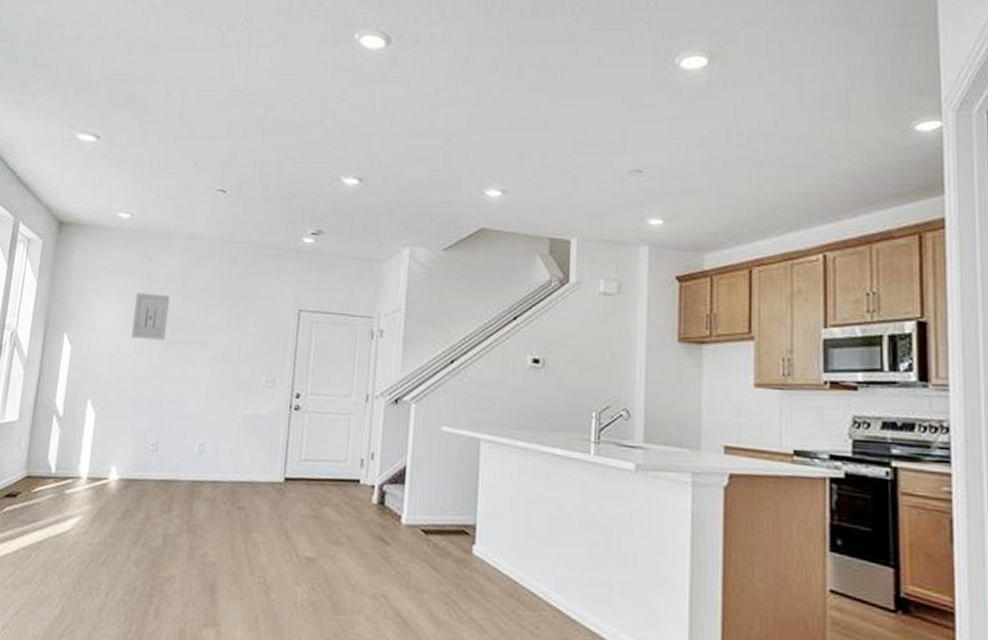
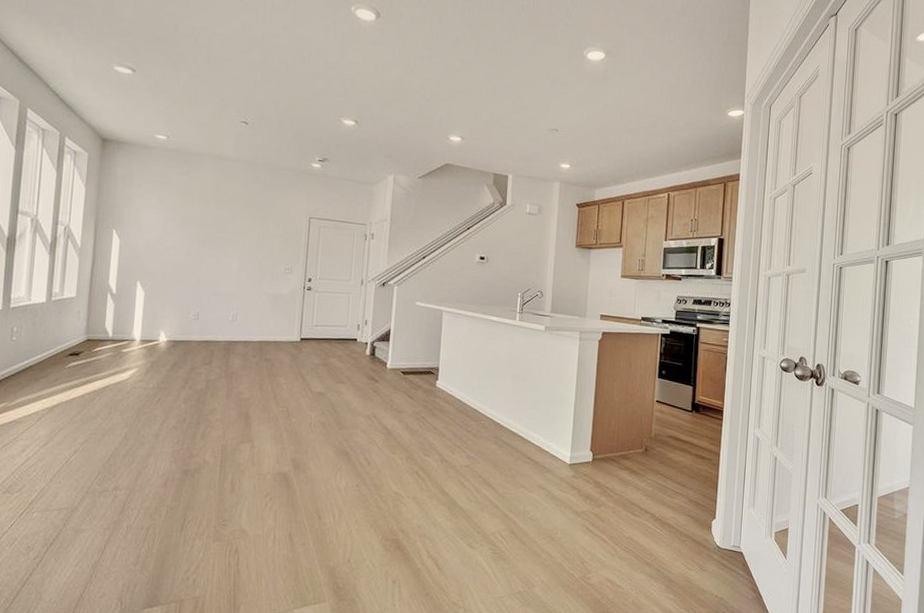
wall art: present [130,292,170,340] -> none [172,199,204,237]

